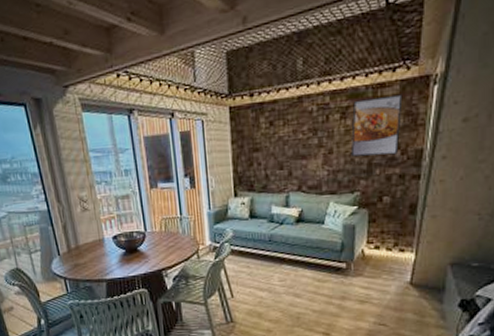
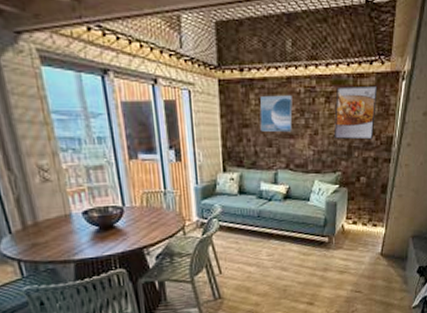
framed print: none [270,115,305,155] -> present [260,95,293,133]

